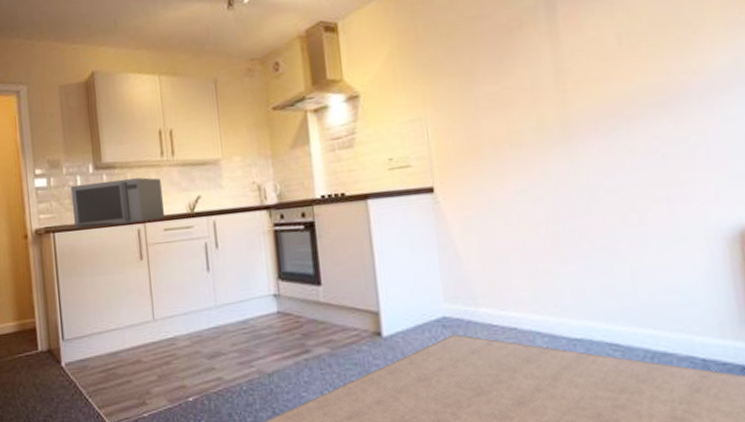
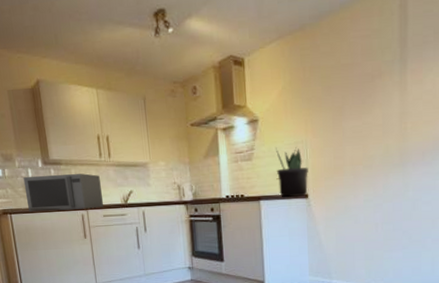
planter: none [385,126,433,193] -> present [276,147,308,197]

